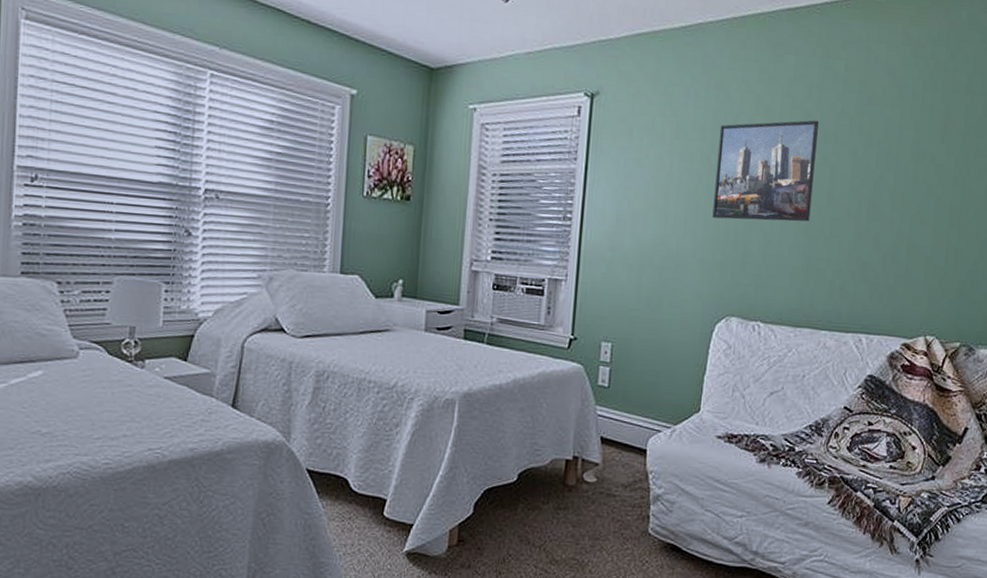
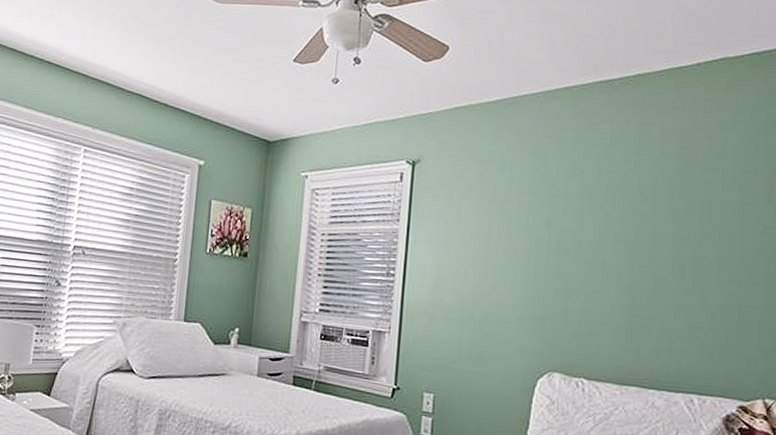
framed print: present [712,120,819,222] -> none [531,183,636,281]

